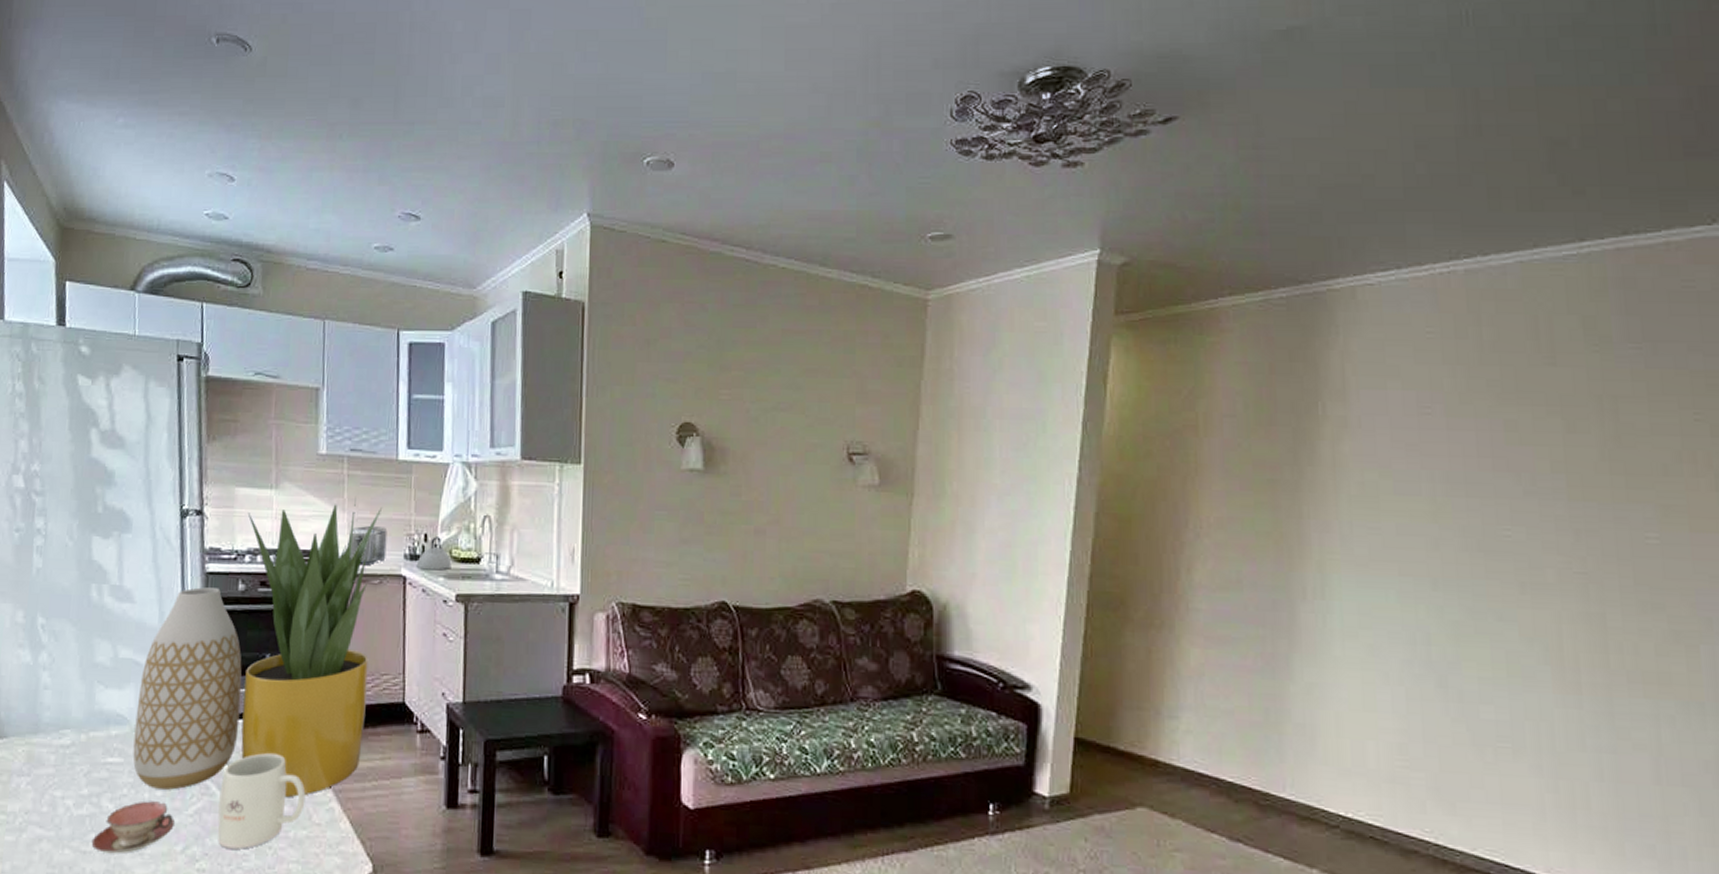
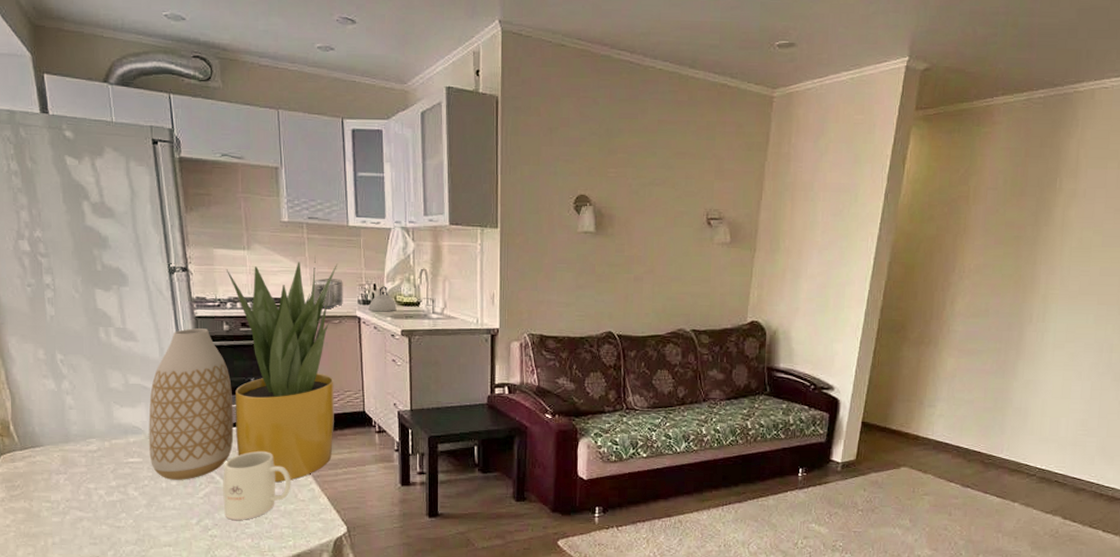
teacup: present [91,801,175,854] -> none [123,489,189,527]

